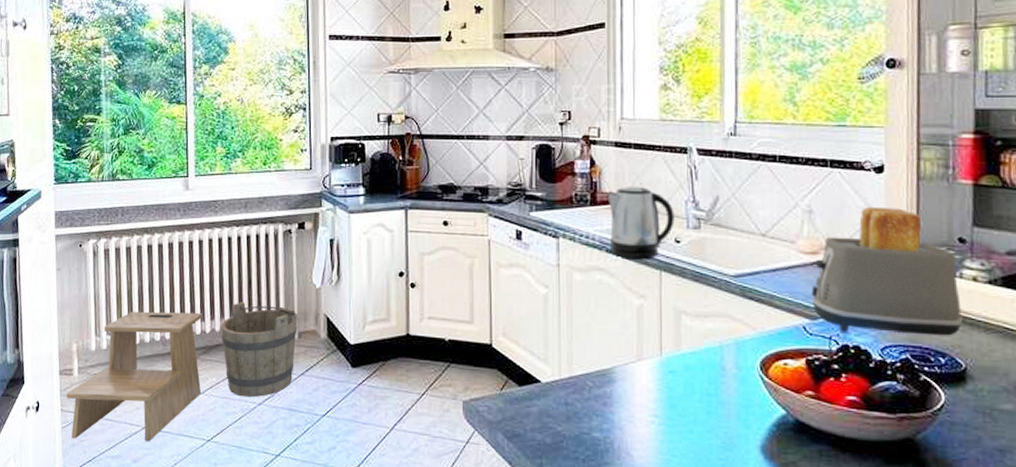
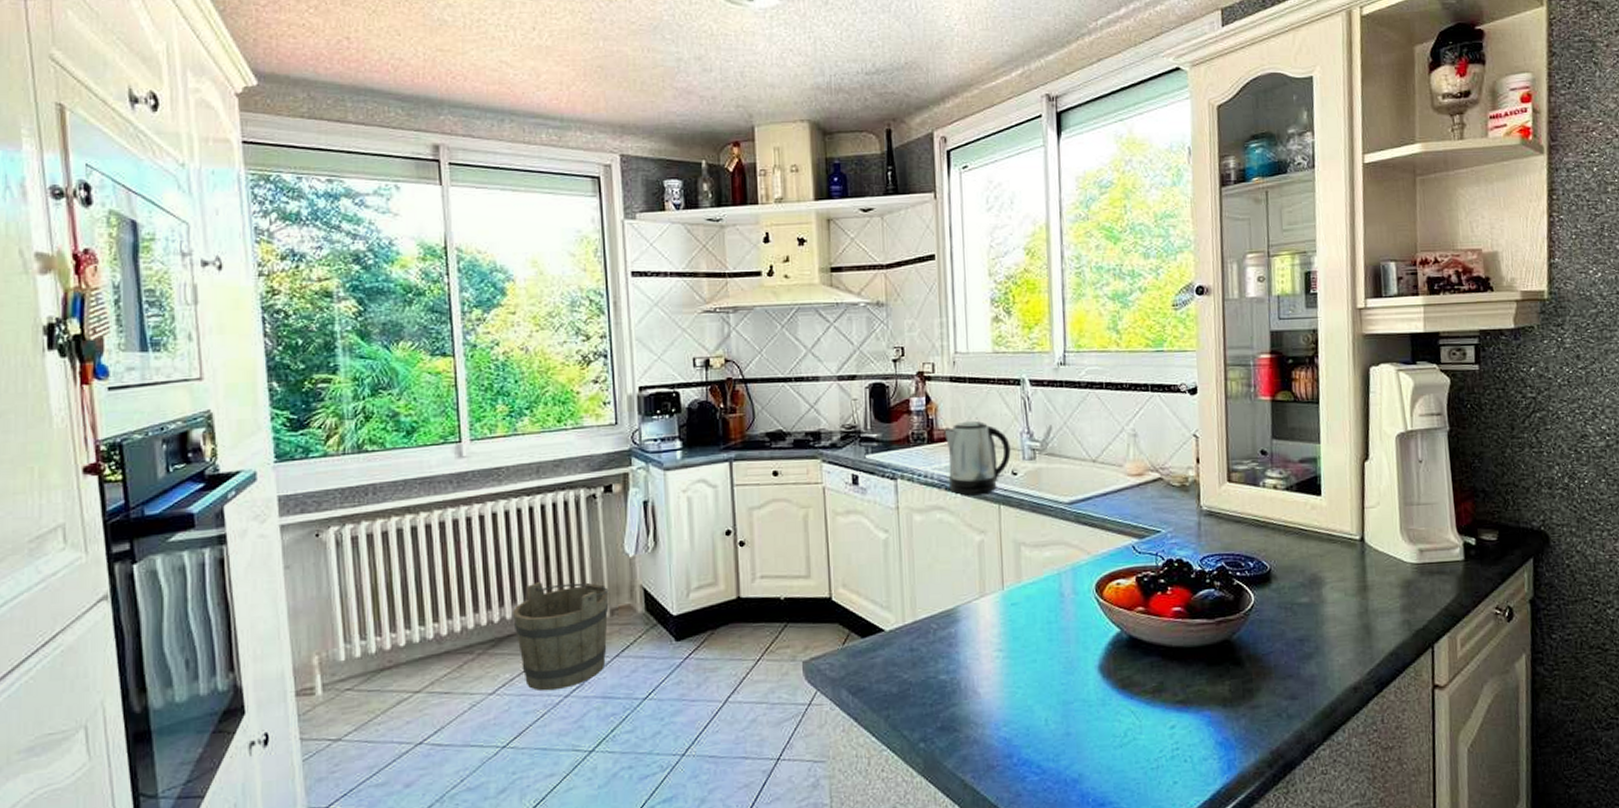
step stool: present [66,311,203,442] -> none [307,599,491,772]
toaster: present [811,206,964,336] -> none [1138,426,1267,549]

